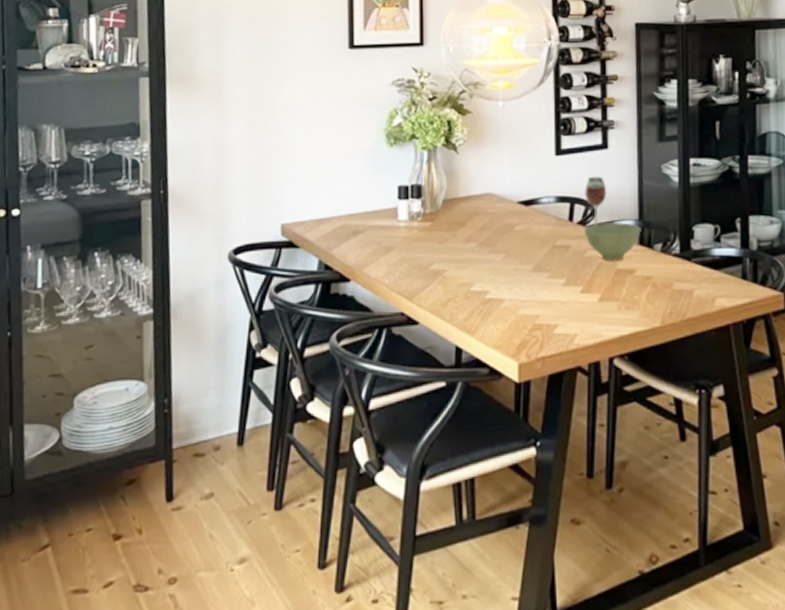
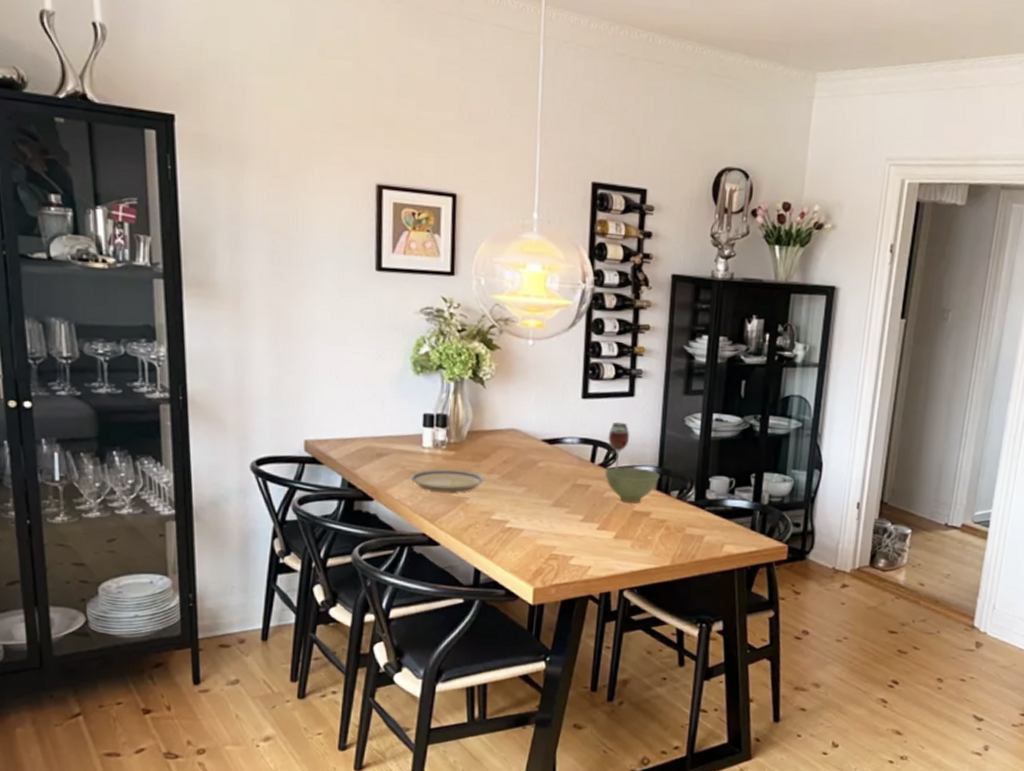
plate: none [385,240,462,266] -> present [409,468,485,493]

